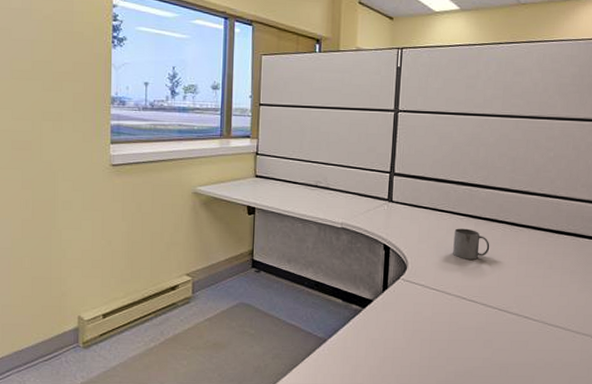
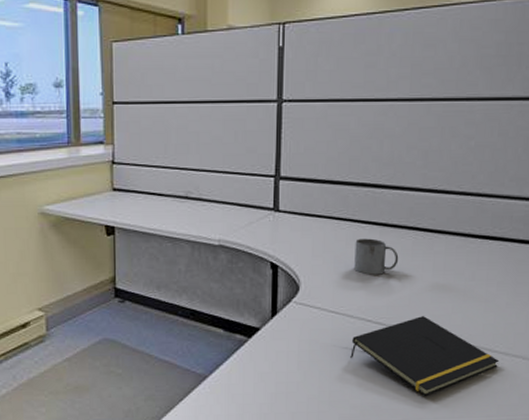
notepad: none [447,297,572,366] -> present [350,316,500,396]

